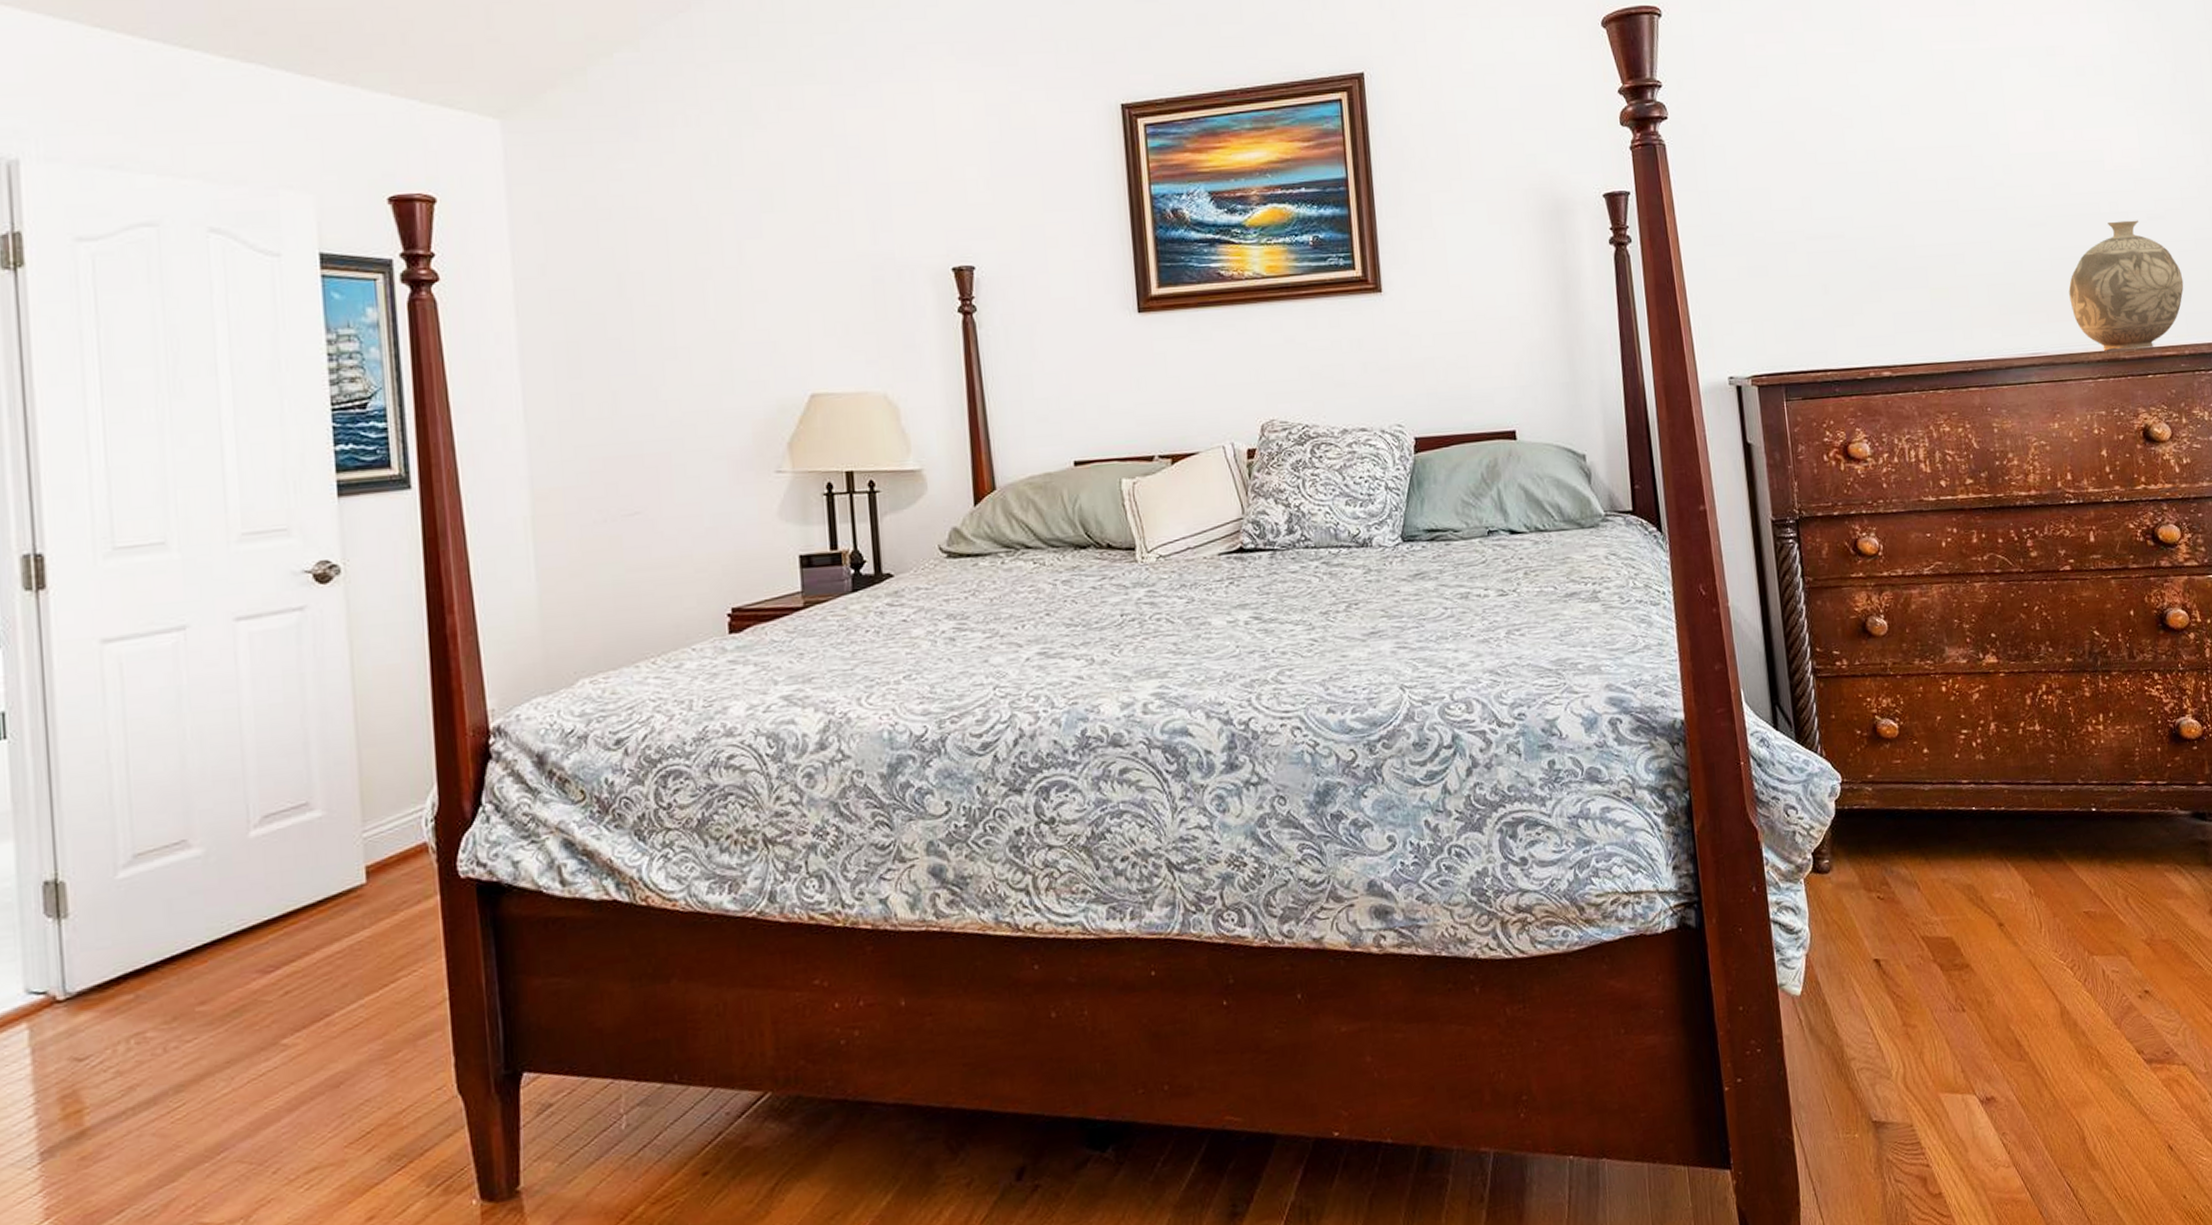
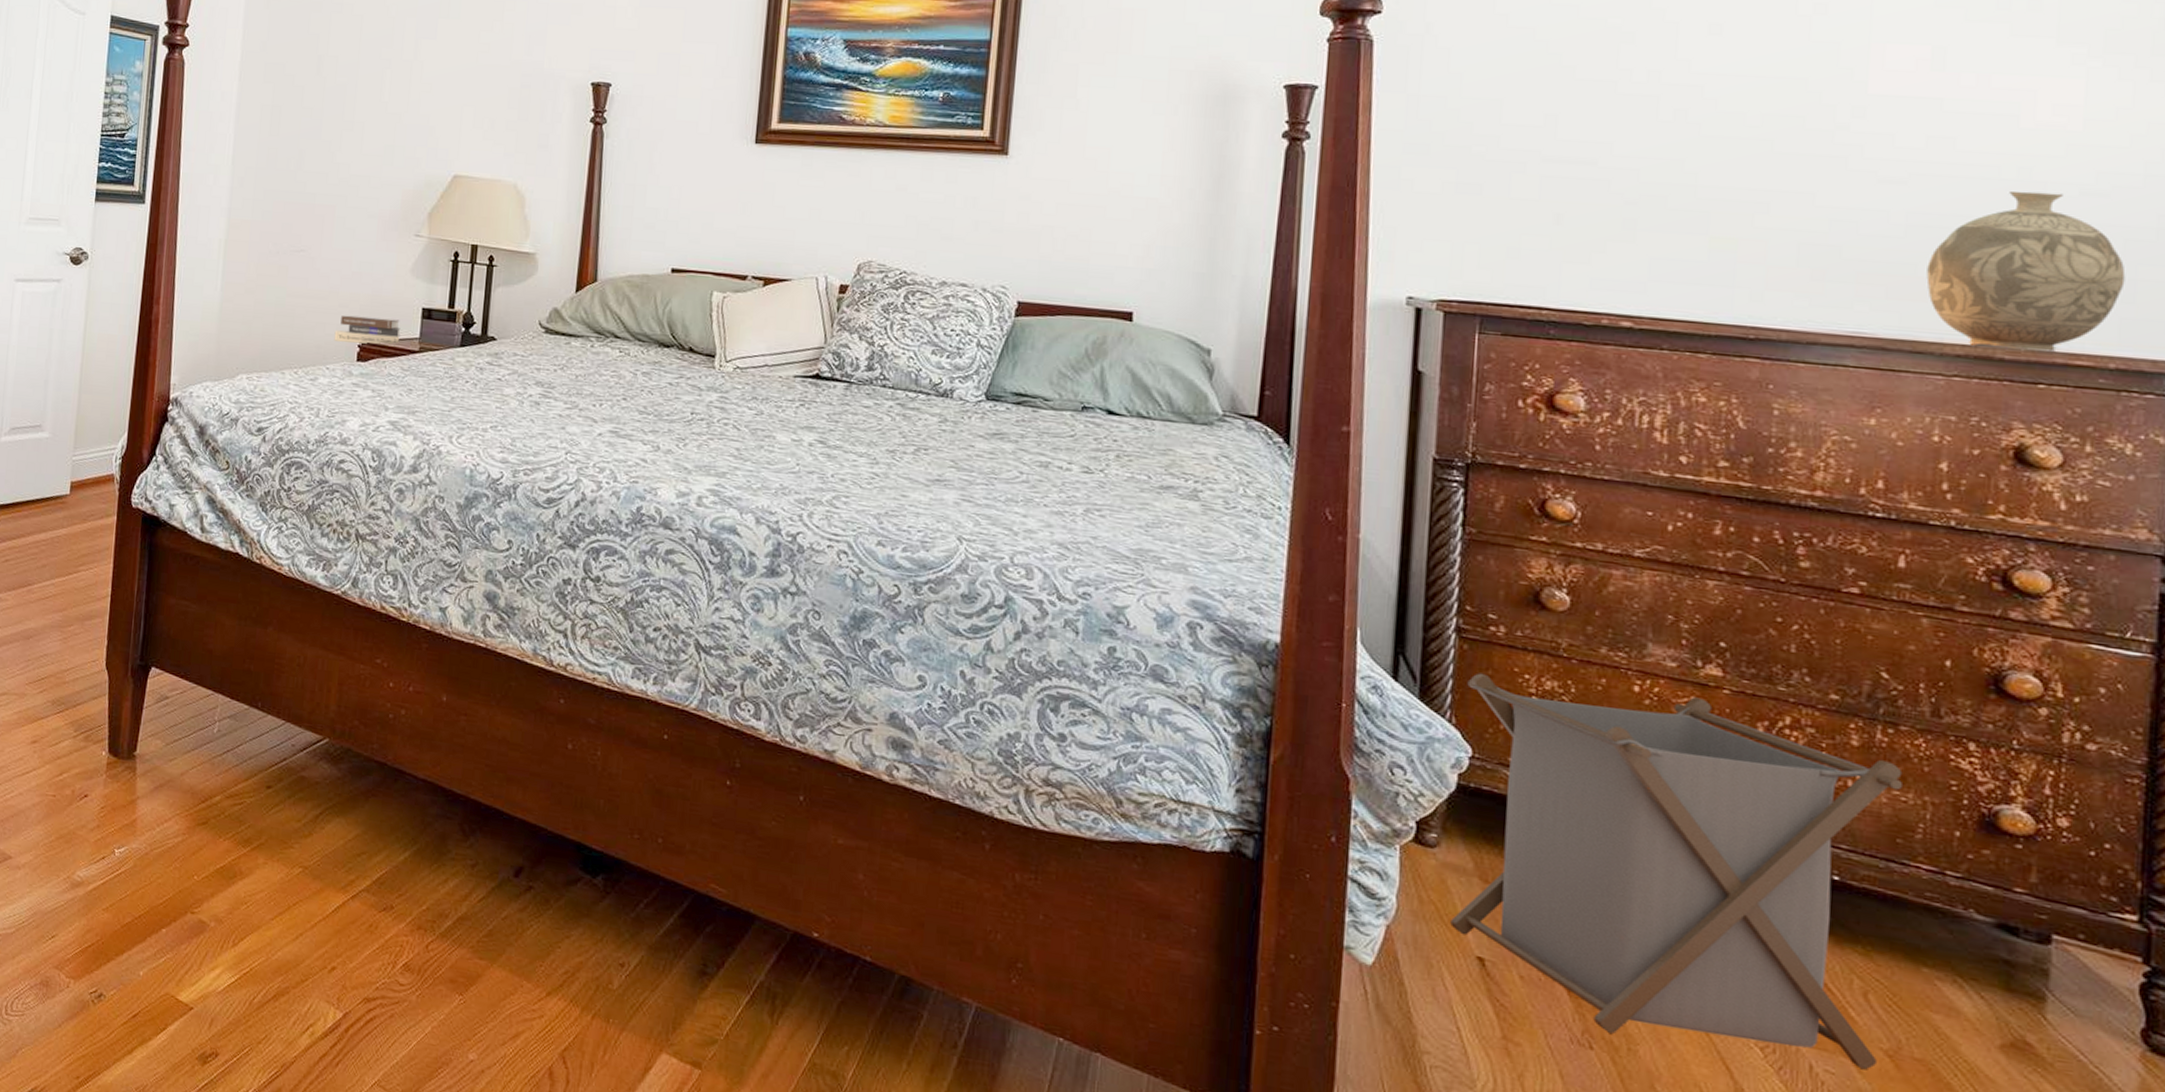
books: none [695,574,779,615] -> present [334,315,401,347]
laundry basket: none [1828,684,2142,993] -> present [1450,673,1904,1070]

